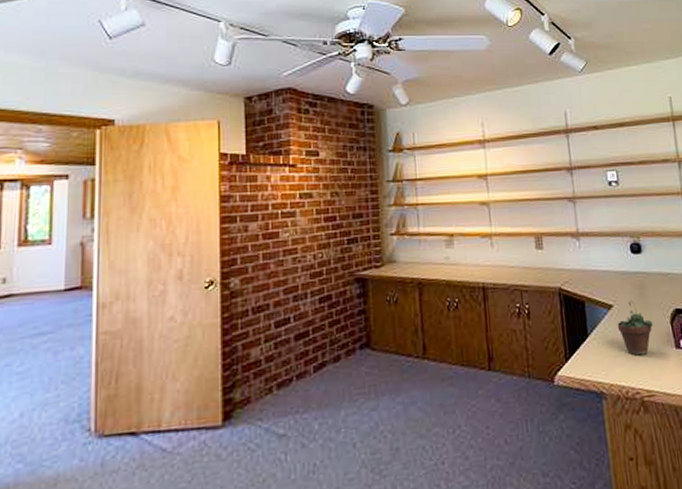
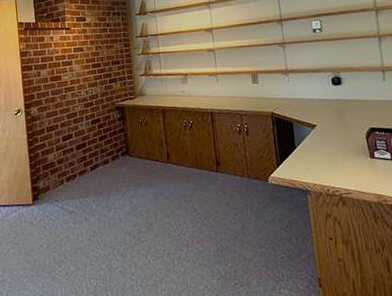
succulent plant: present [617,300,654,356] -> none [320,121,351,163]

